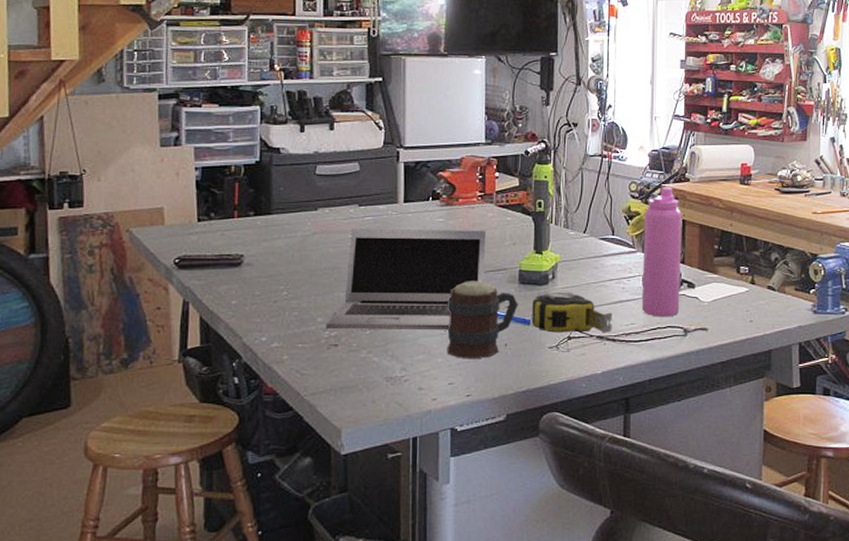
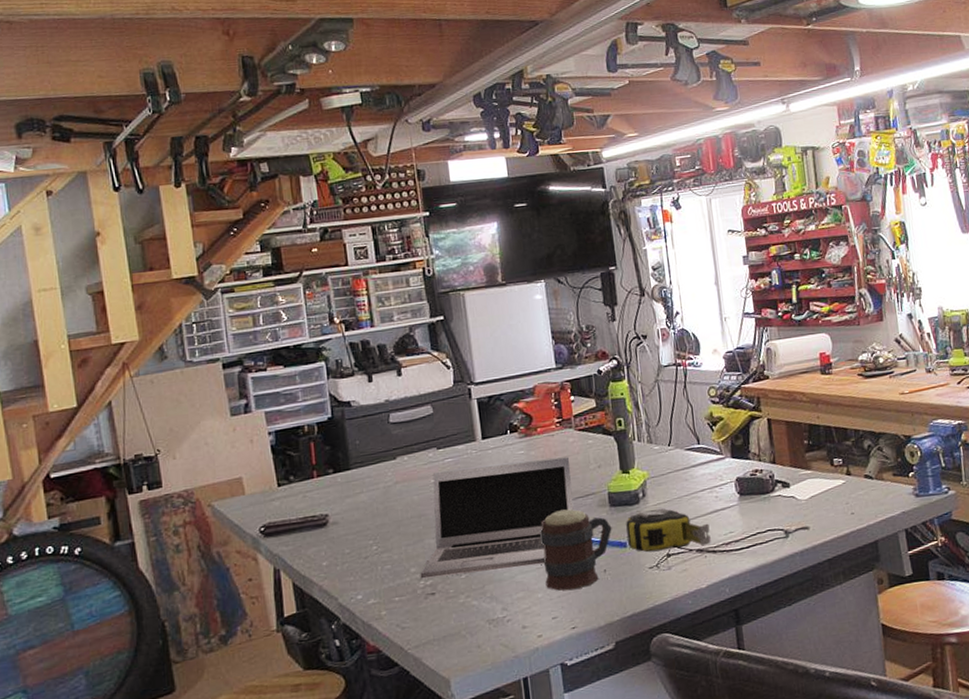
water bottle: present [641,187,682,317] -> none [727,387,778,522]

